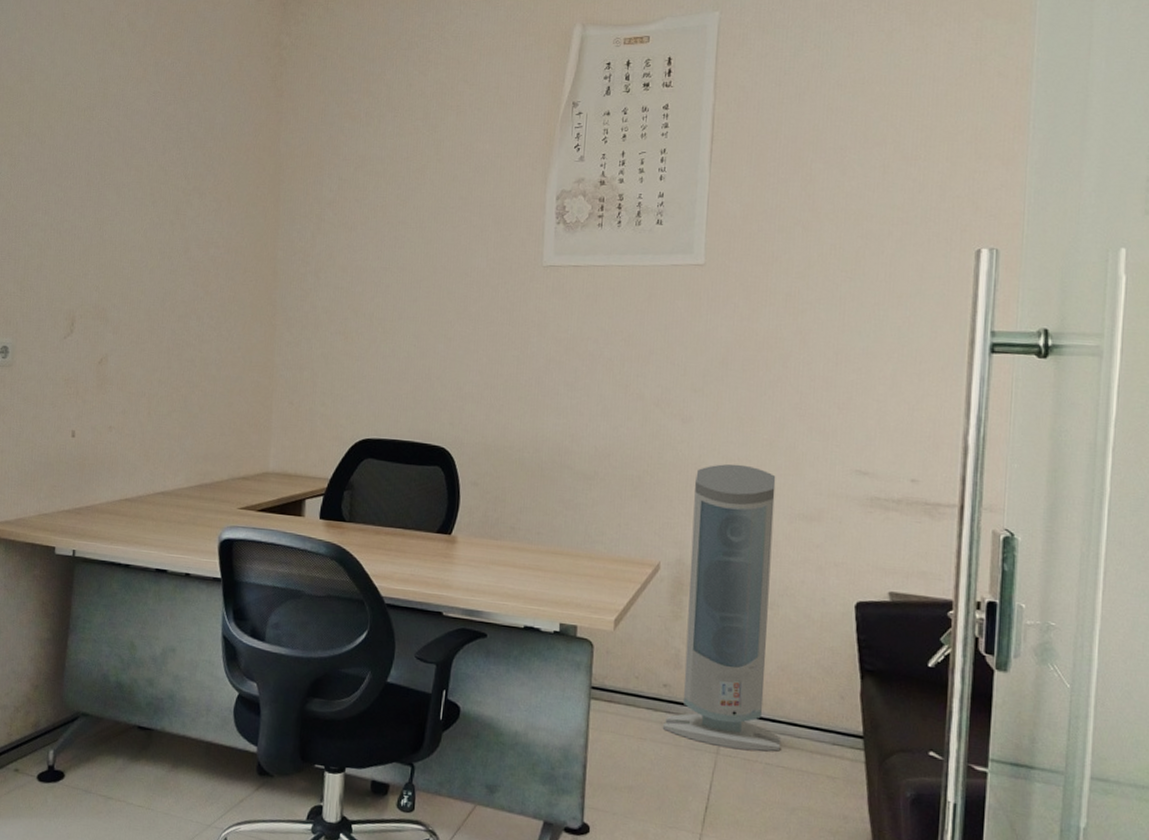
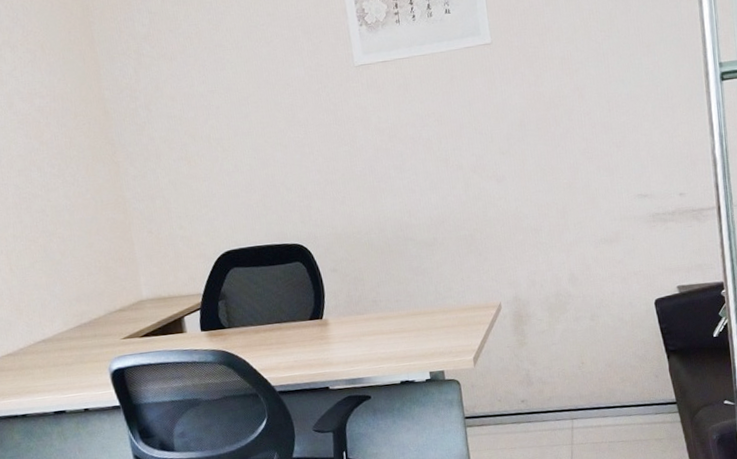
air purifier: present [662,464,782,752] -> none [516,208,618,439]

